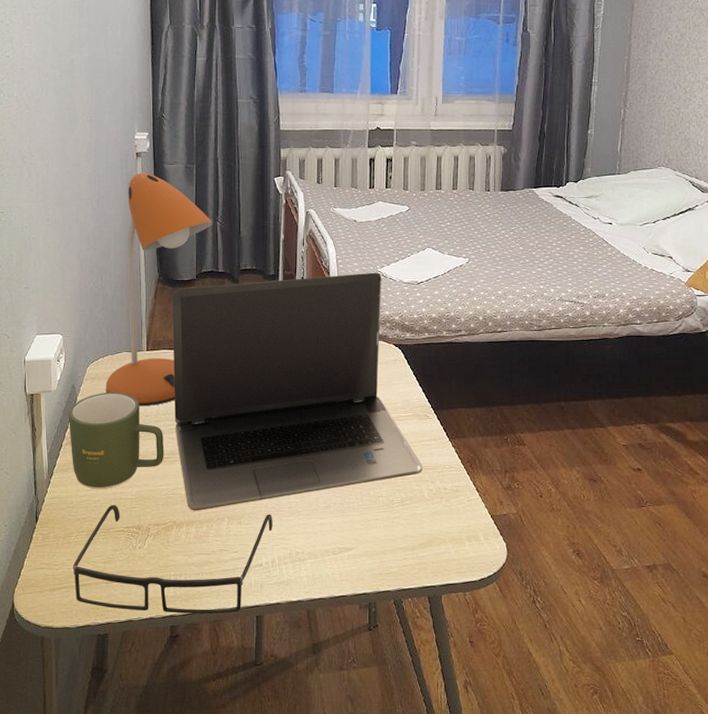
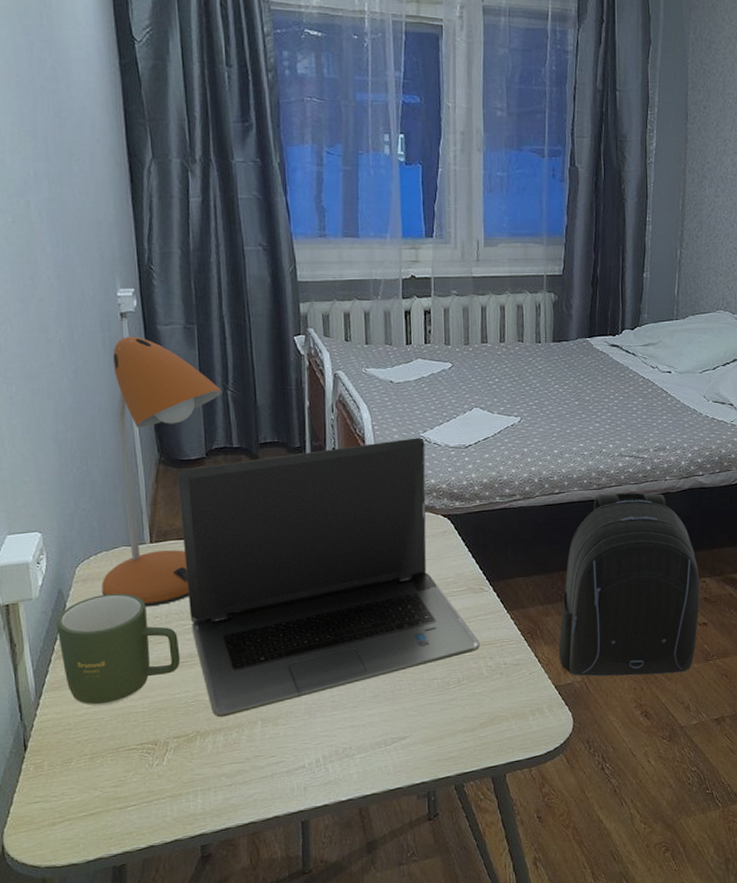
glasses: present [72,505,273,614] -> none [75,711,315,836]
backpack: none [495,336,635,516] -> present [558,493,700,677]

